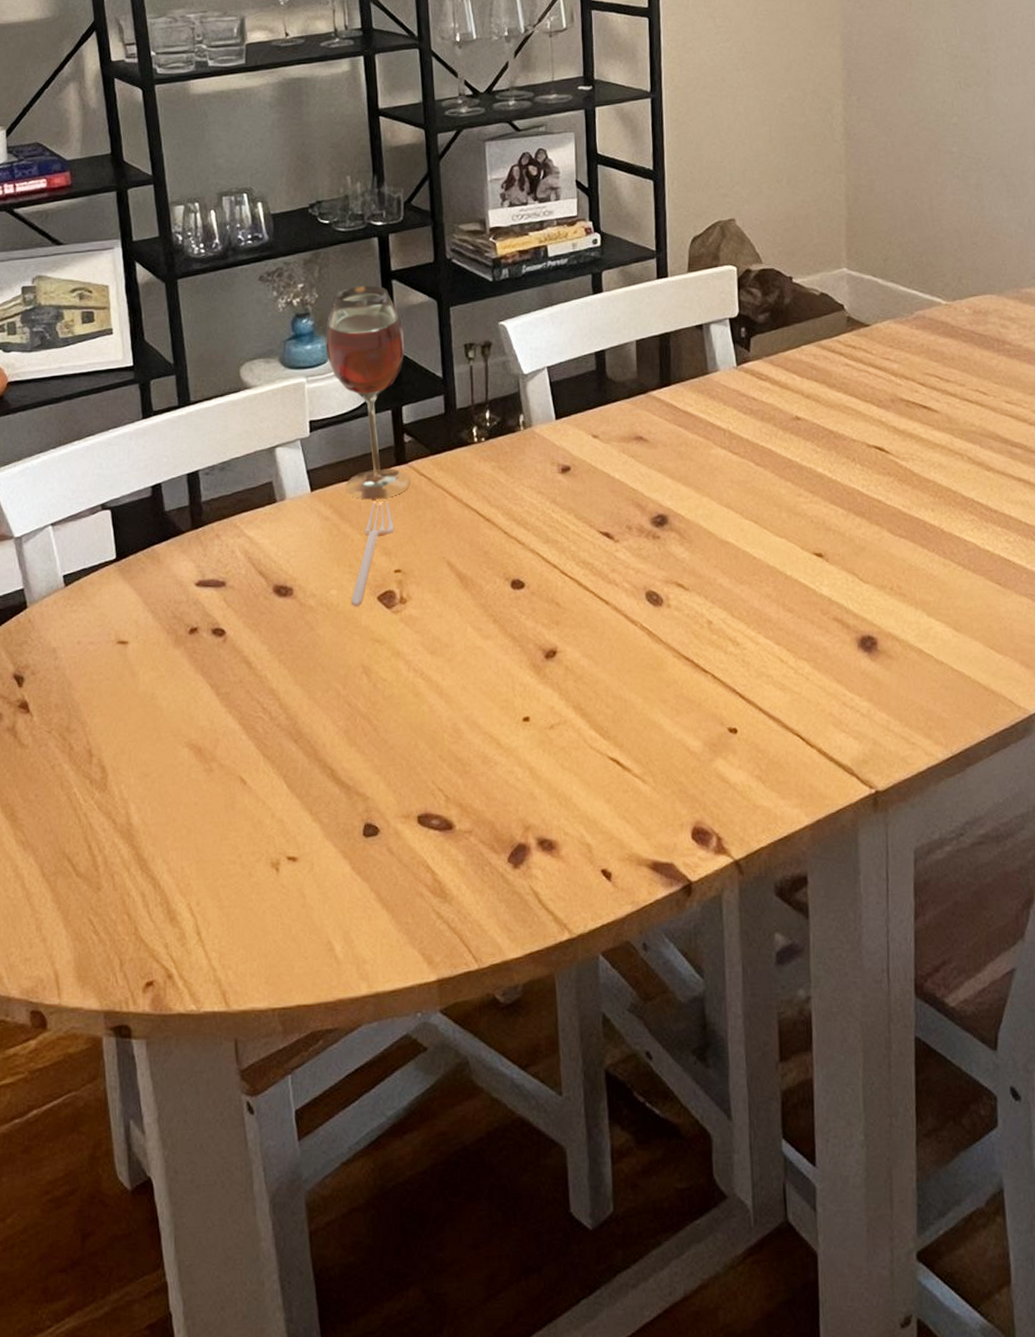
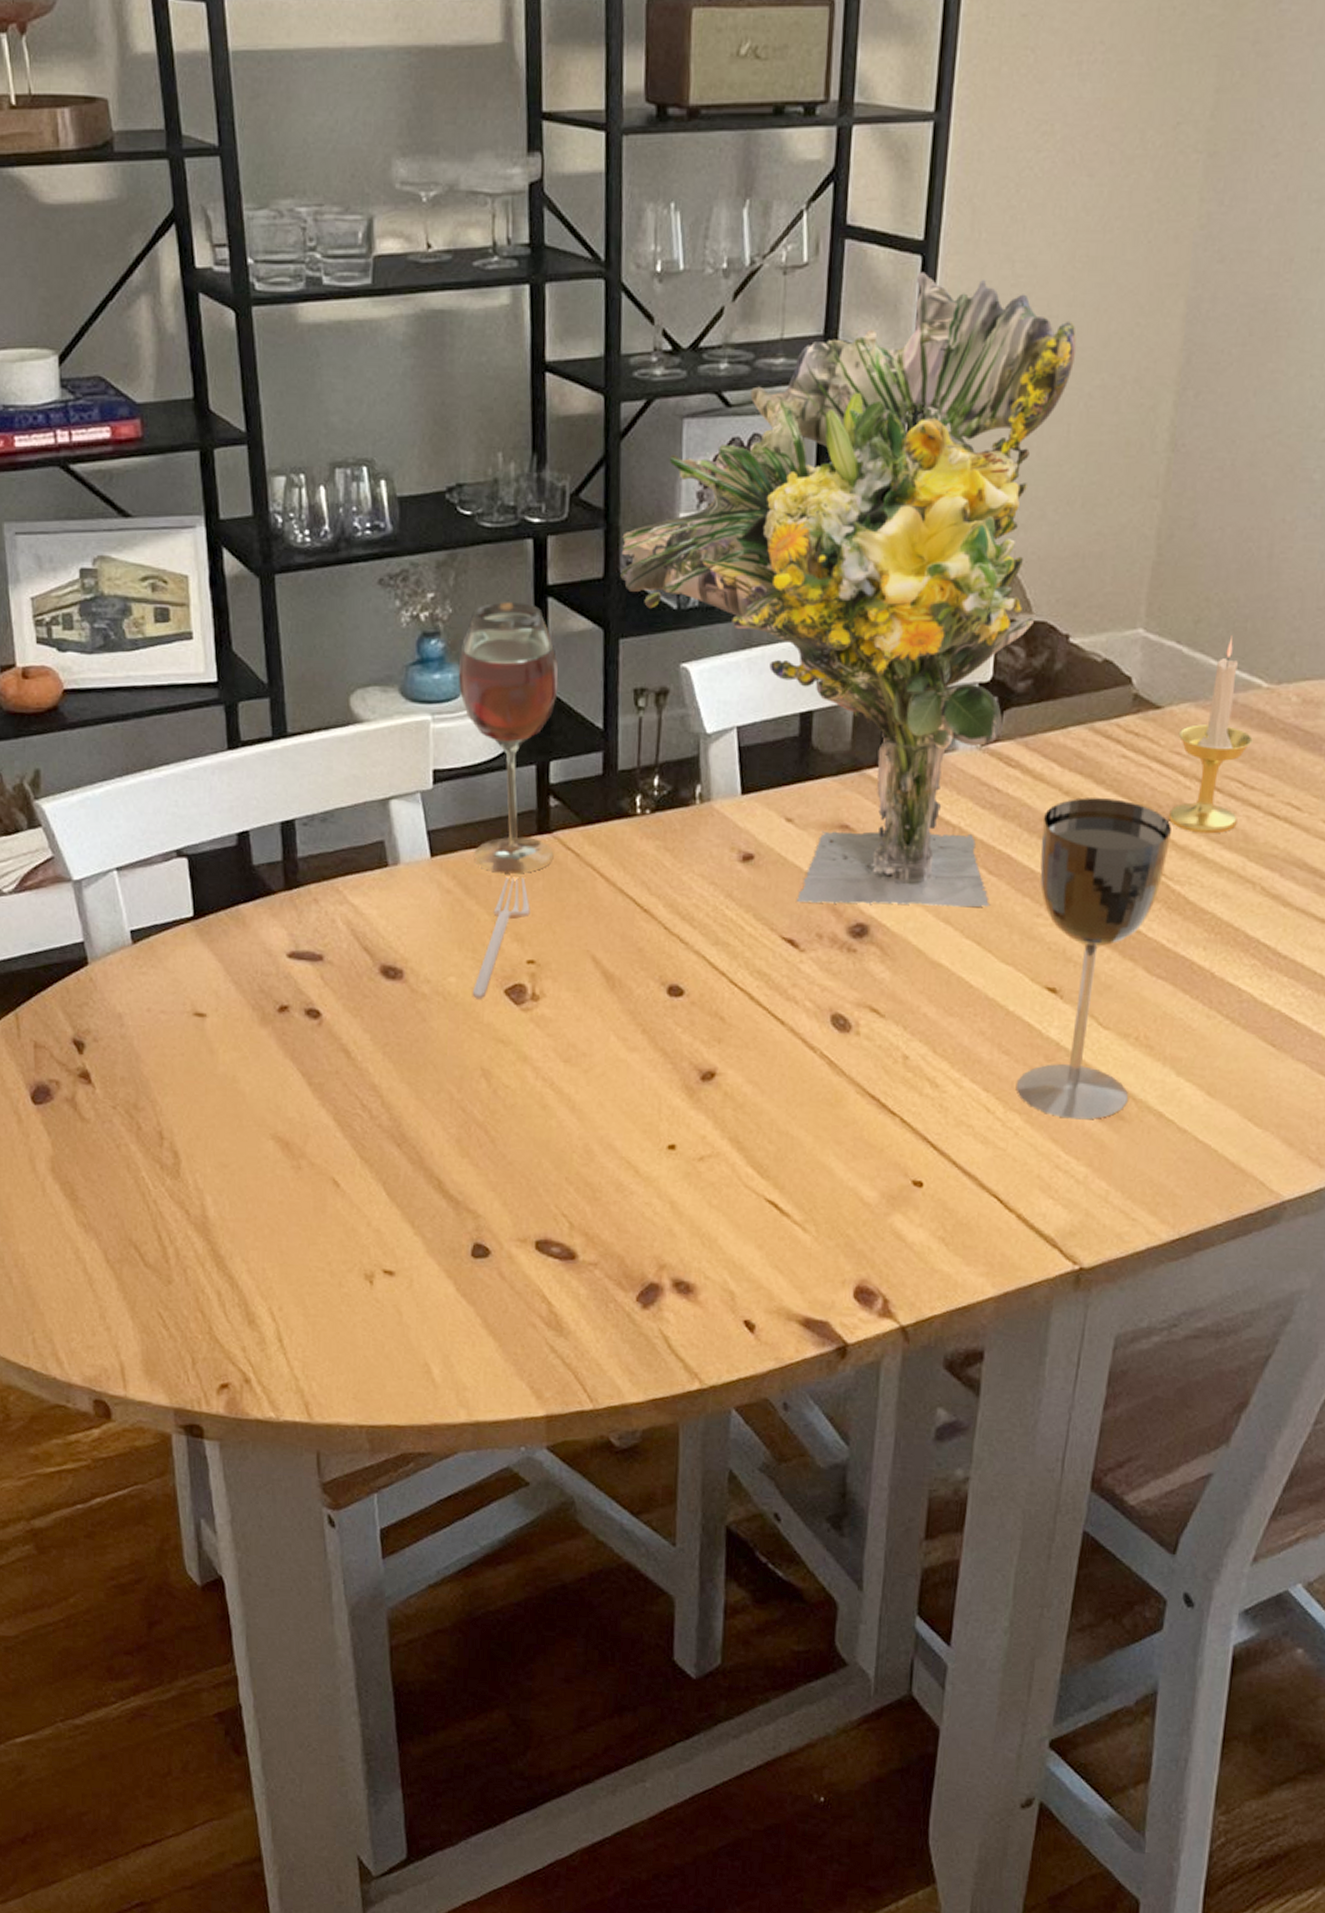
bouquet: none [446,28,768,501] -> present [620,271,1077,908]
wine glass: none [792,398,892,662] -> present [1017,797,1172,1120]
candlestick: none [885,268,942,419] -> present [1167,635,1253,834]

